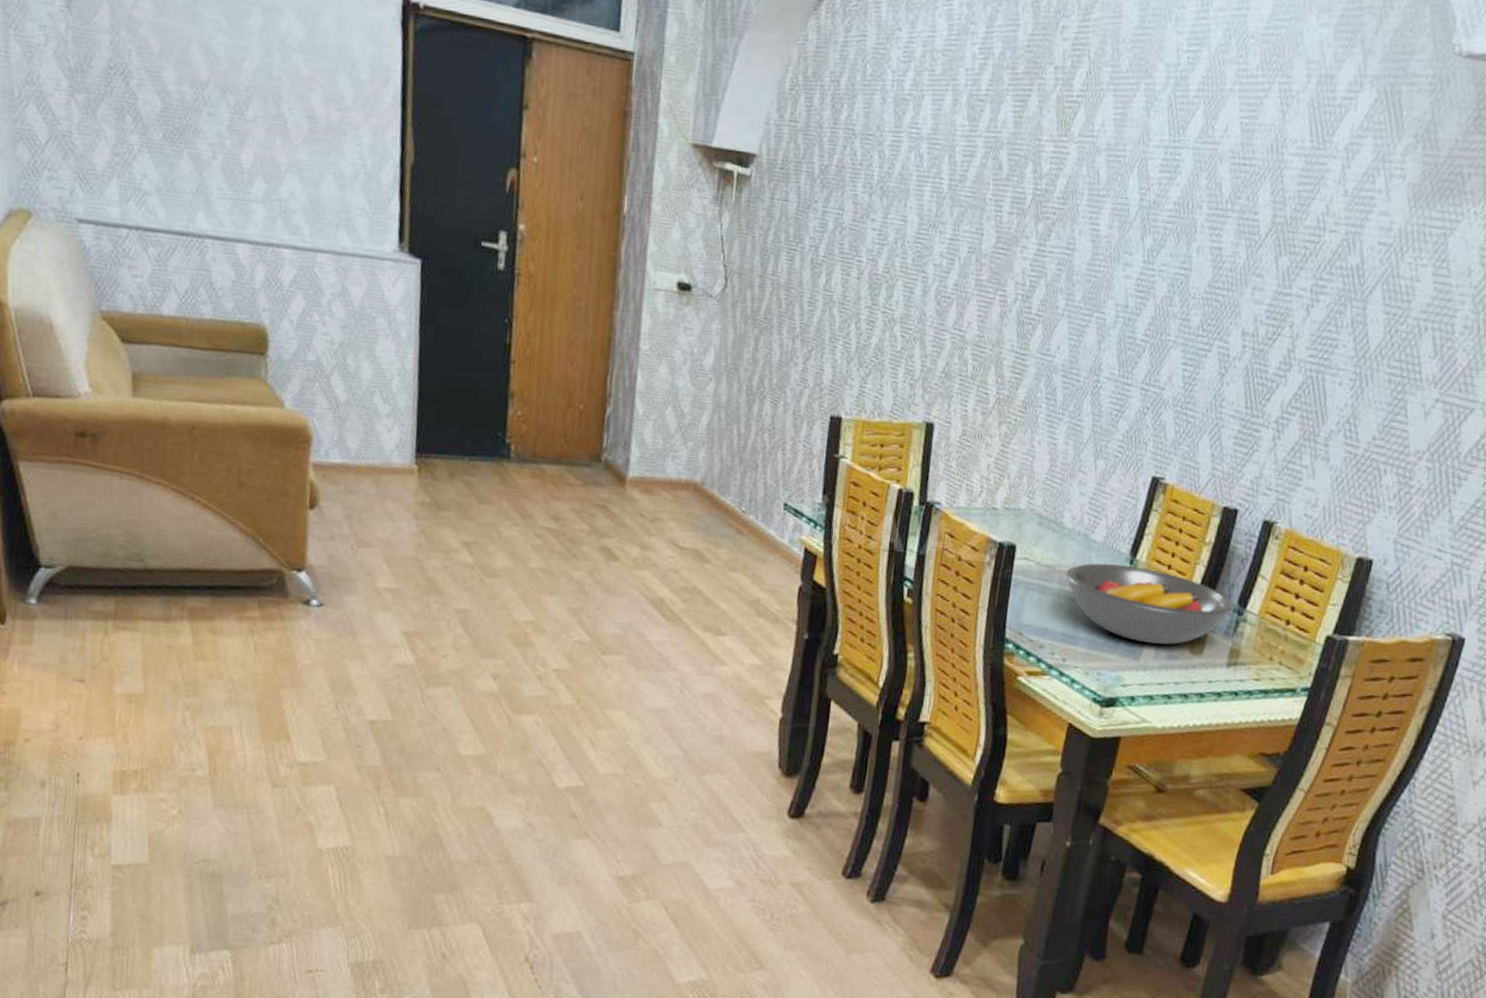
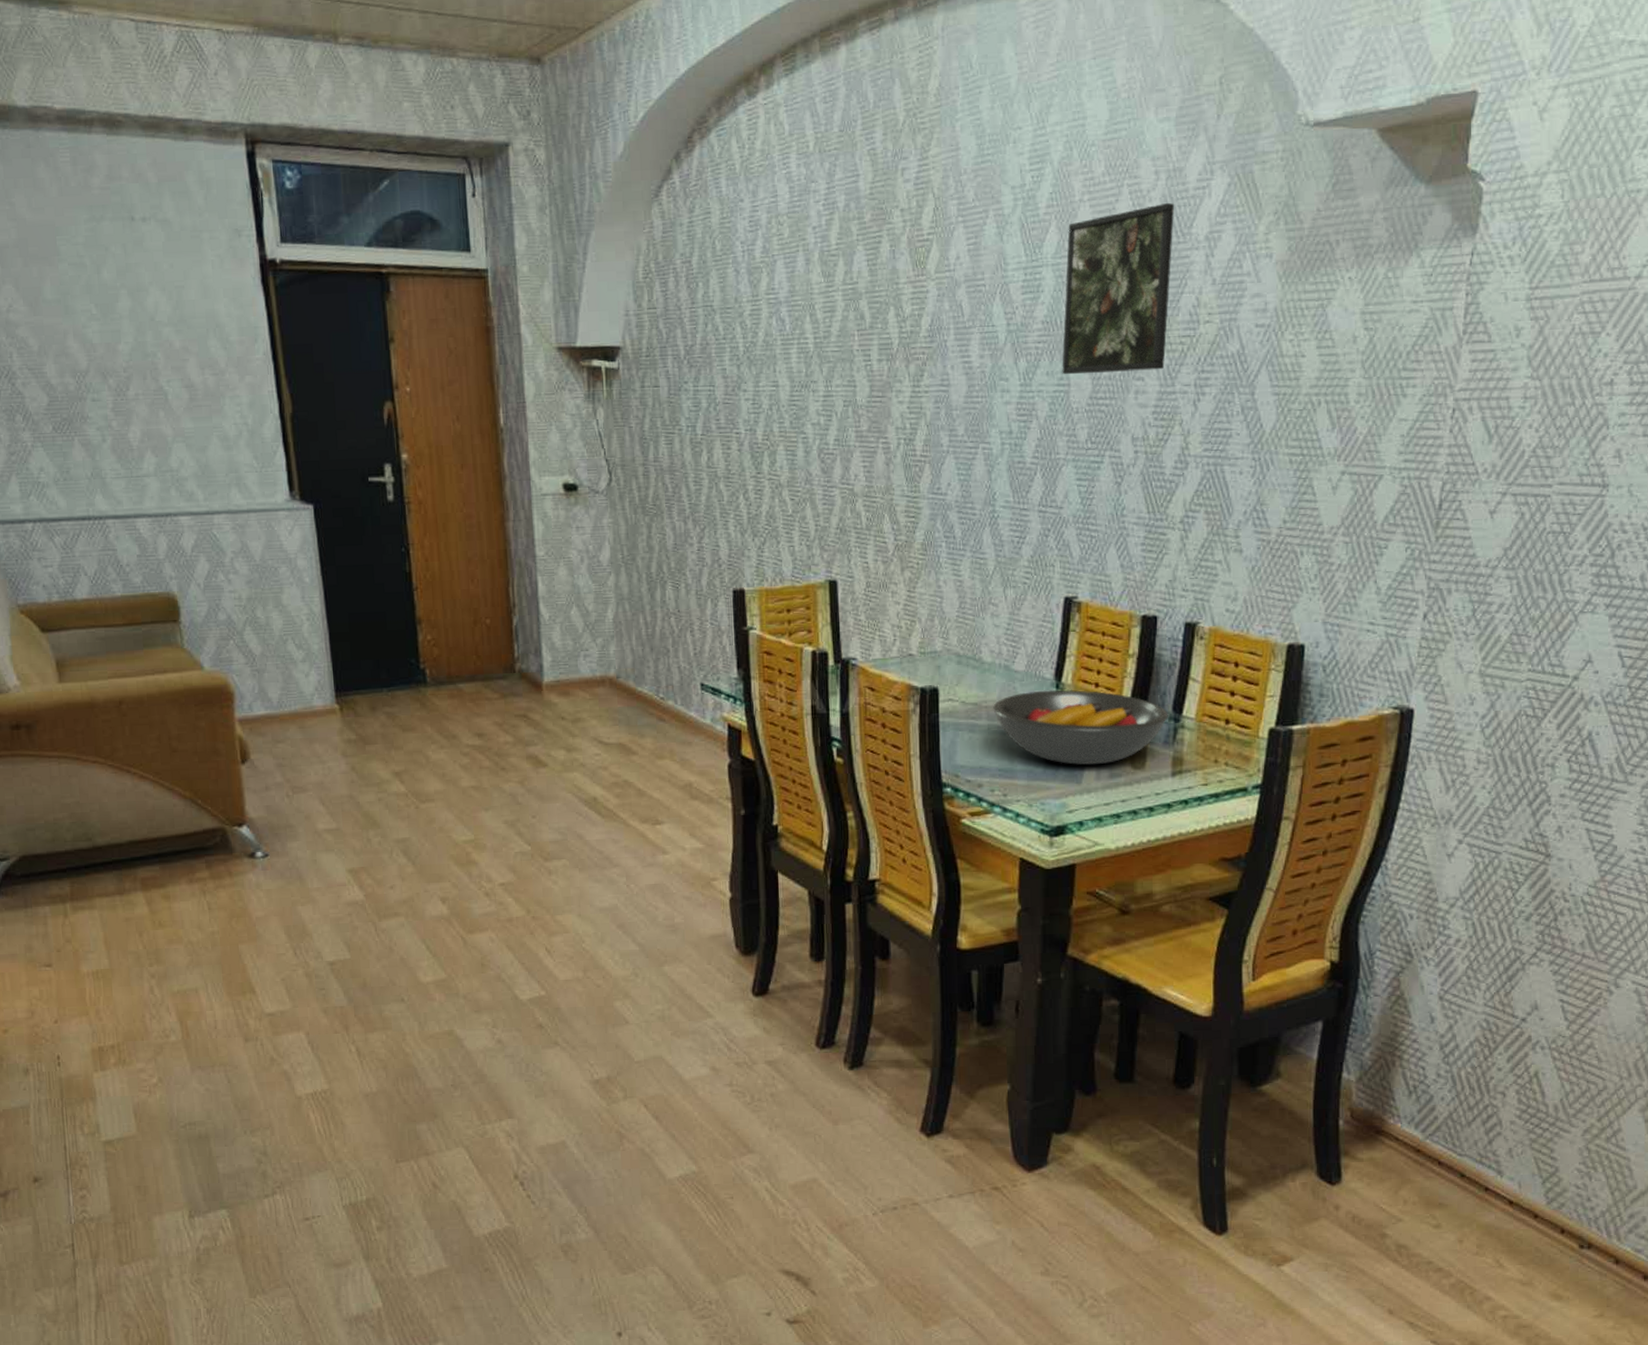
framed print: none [1185,107,1321,270] -> present [1062,203,1175,375]

